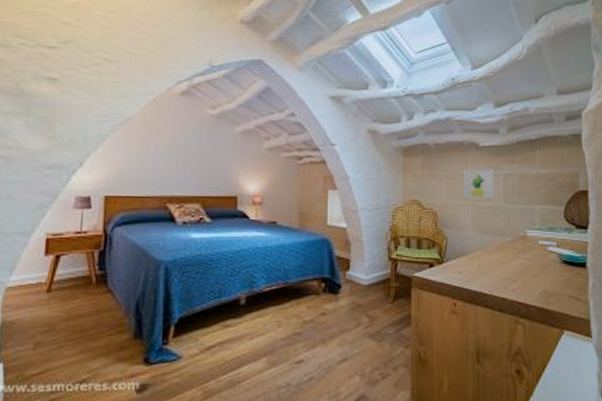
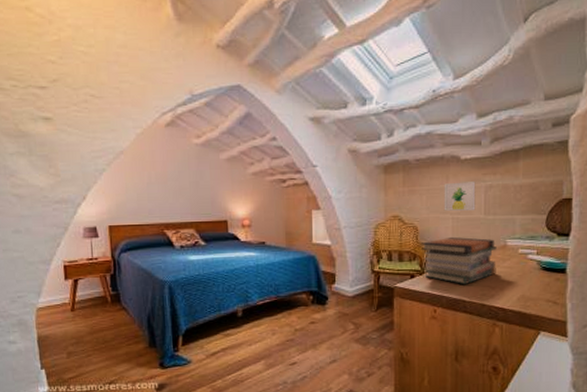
book stack: none [440,225,517,276] -> present [420,237,497,284]

